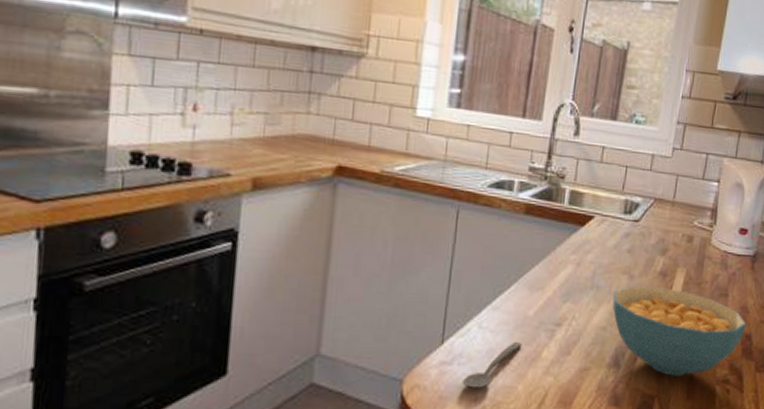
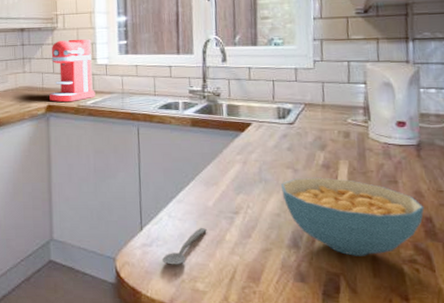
coffee maker: none [341,74,413,165] -> present [49,38,96,102]

